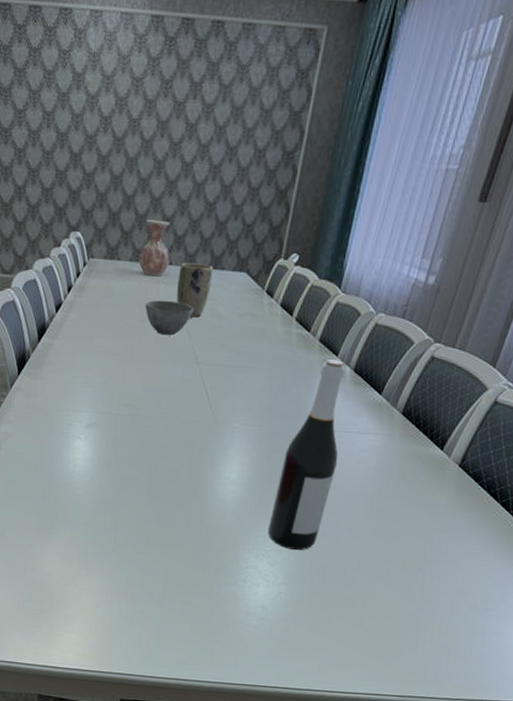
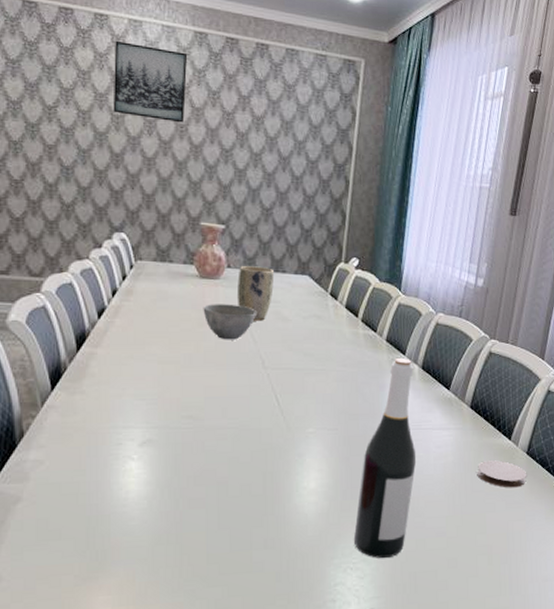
wall art: none [73,35,144,117] -> present [113,40,188,123]
coaster: none [400,469,457,499] -> present [477,460,527,488]

